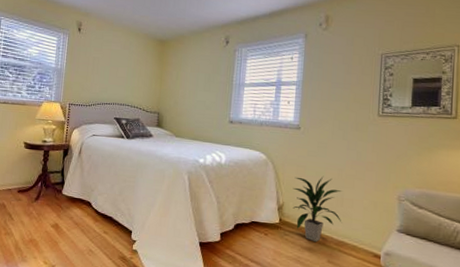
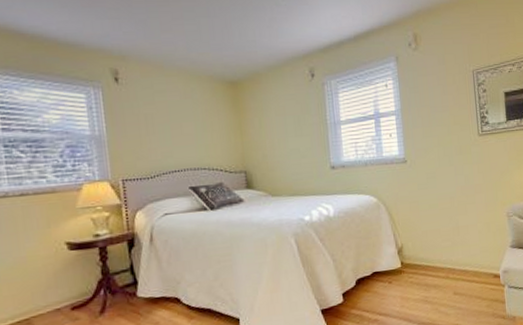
indoor plant: present [292,175,342,243] -> none [409,207,460,278]

